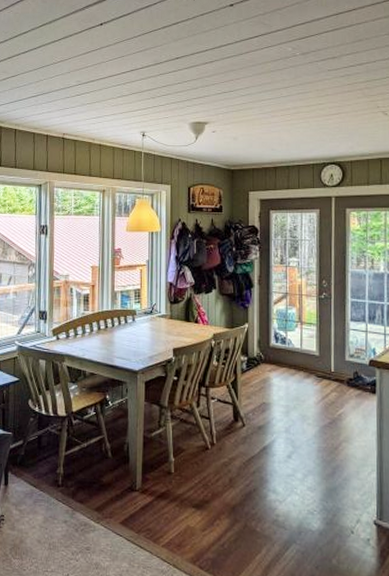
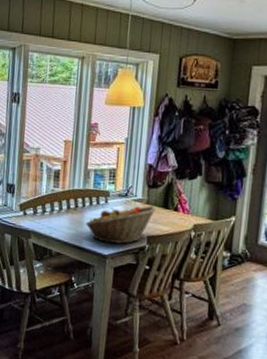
fruit basket: none [116,321,179,359] -> present [85,206,157,244]

